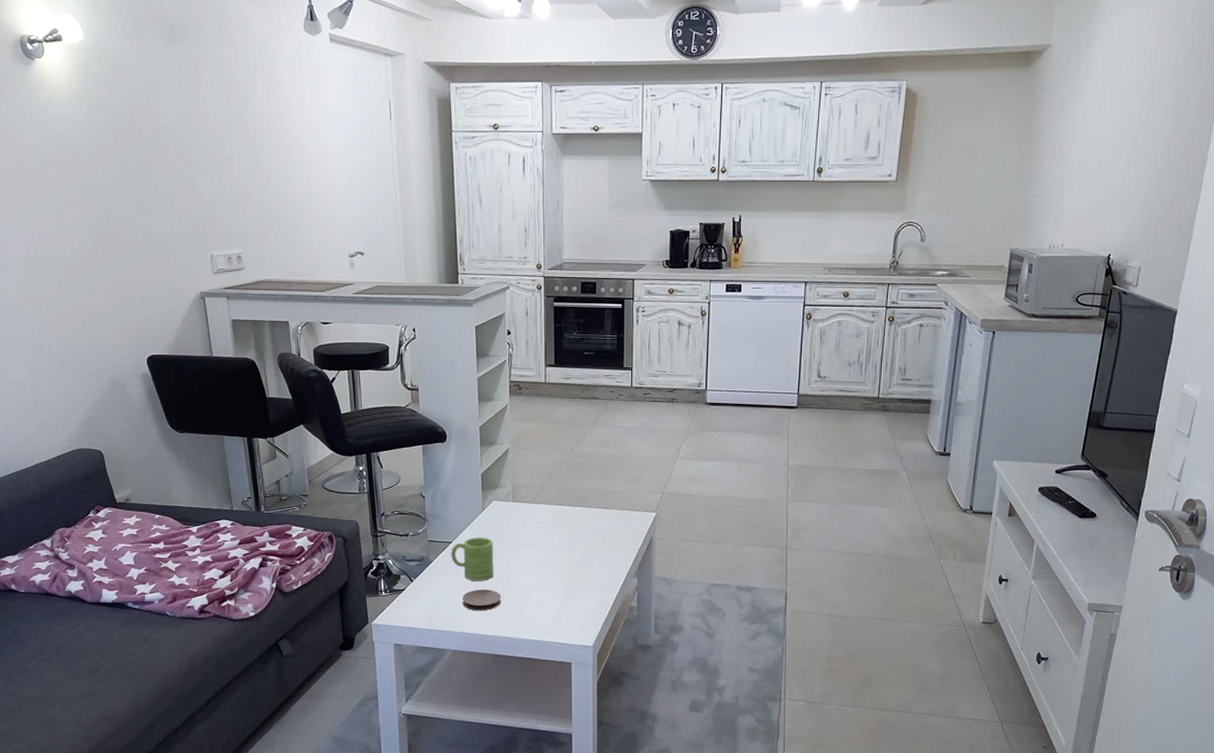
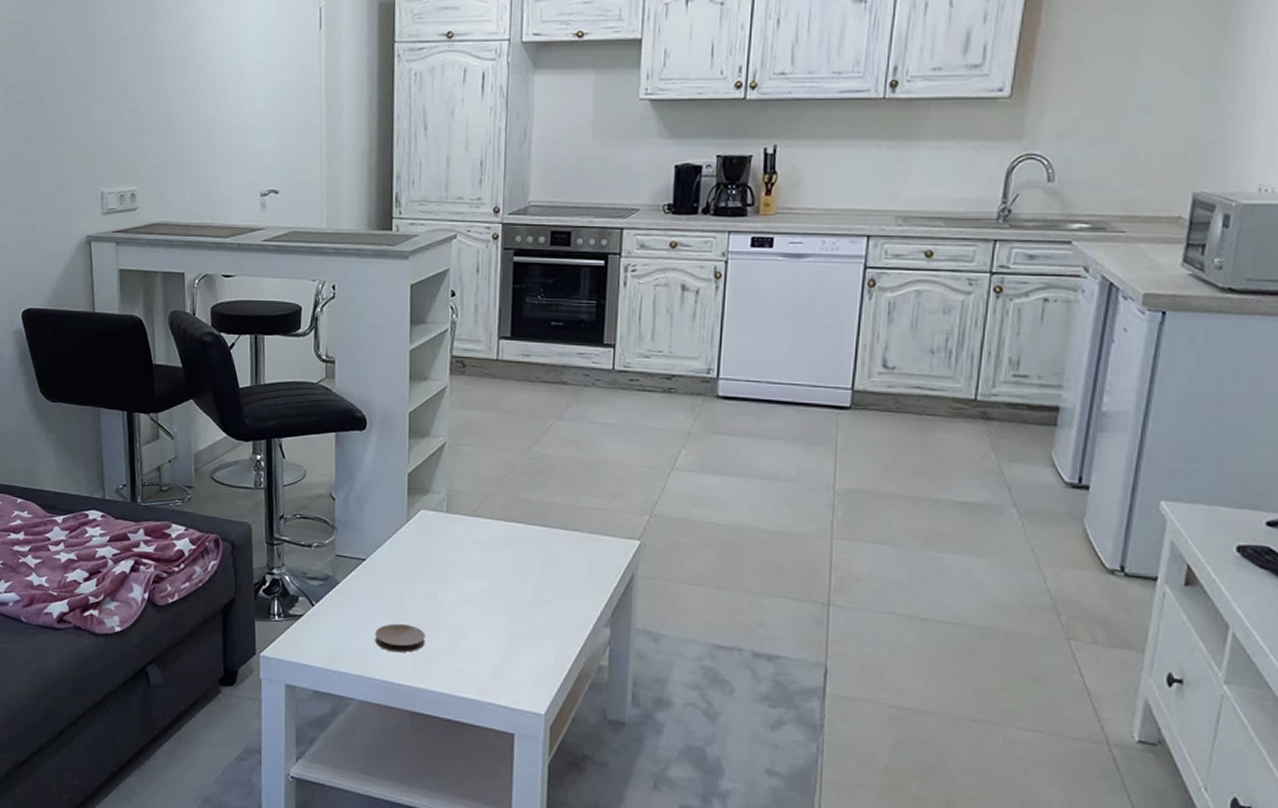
mug: present [451,537,494,581] -> none [363,555,419,613]

